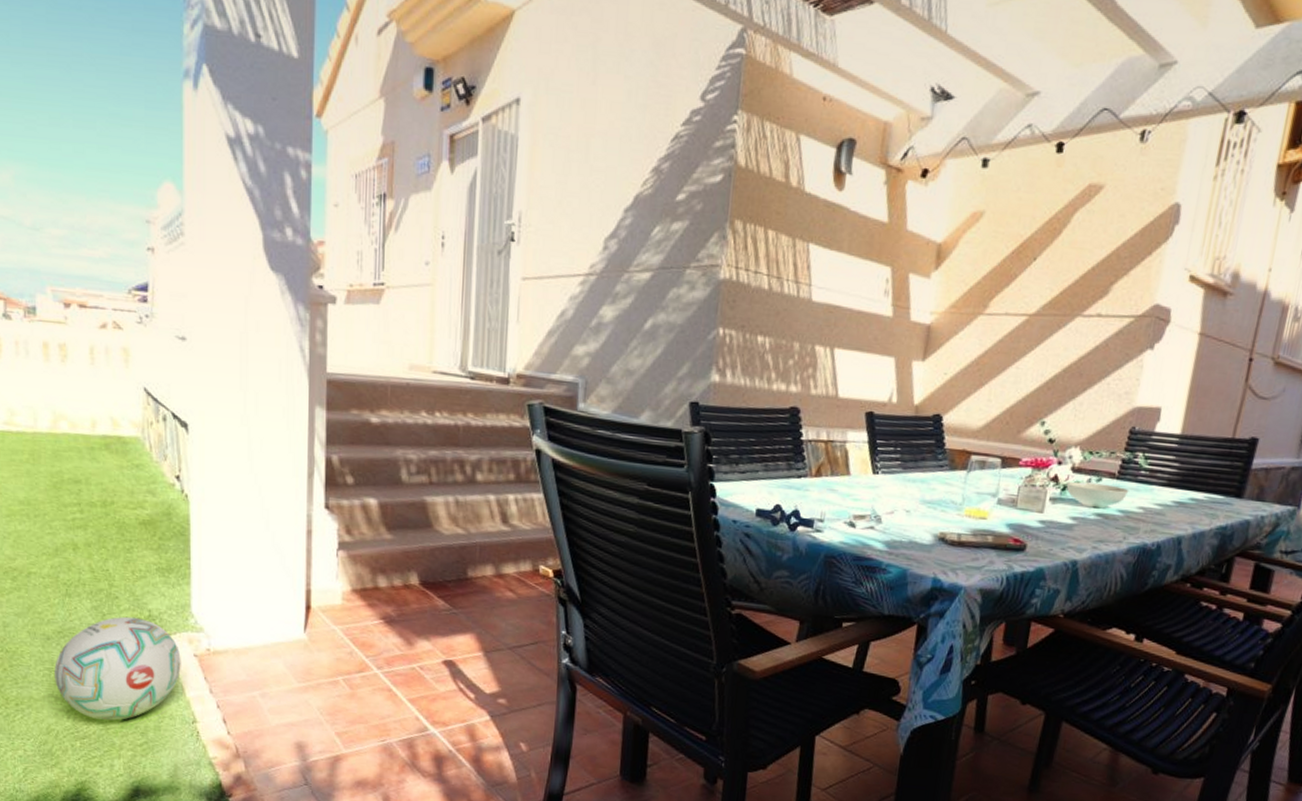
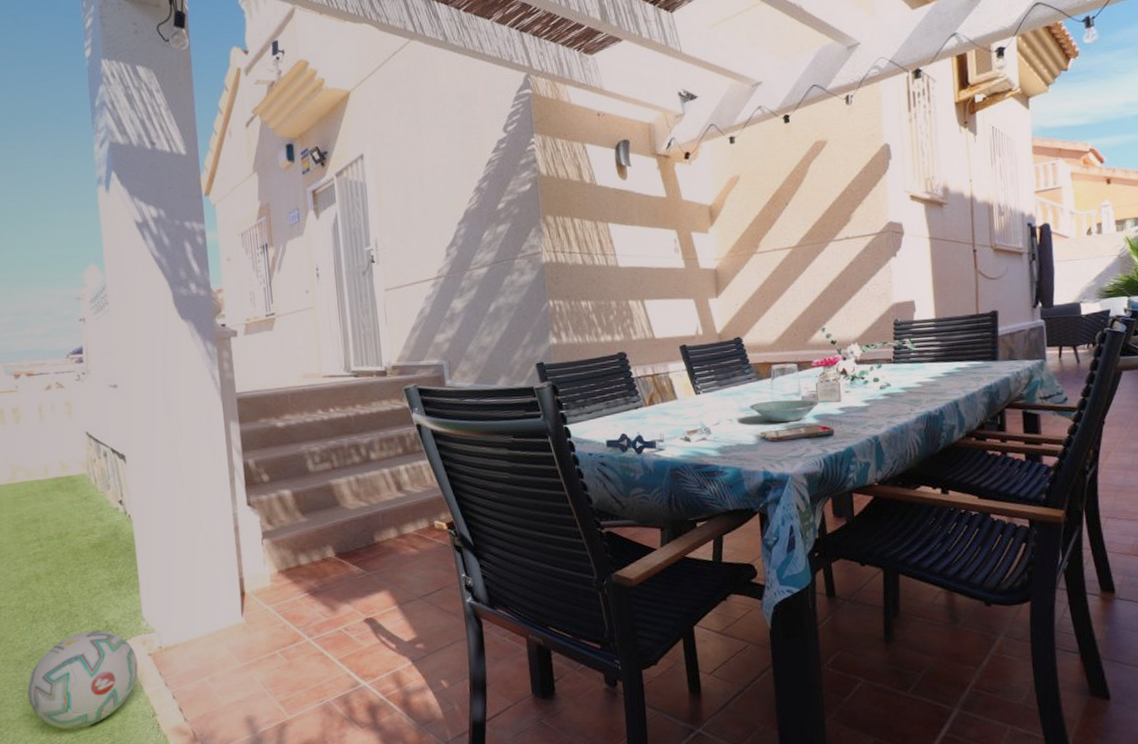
bowl: none [934,496,1018,527] -> present [750,399,820,423]
bowl: present [1066,481,1129,509] -> none [854,369,906,390]

